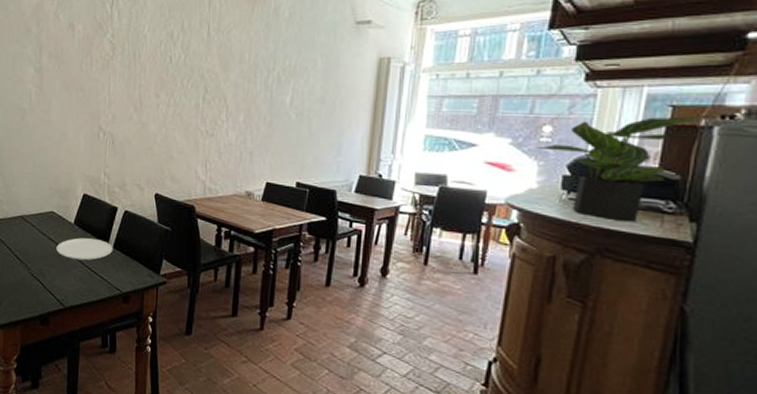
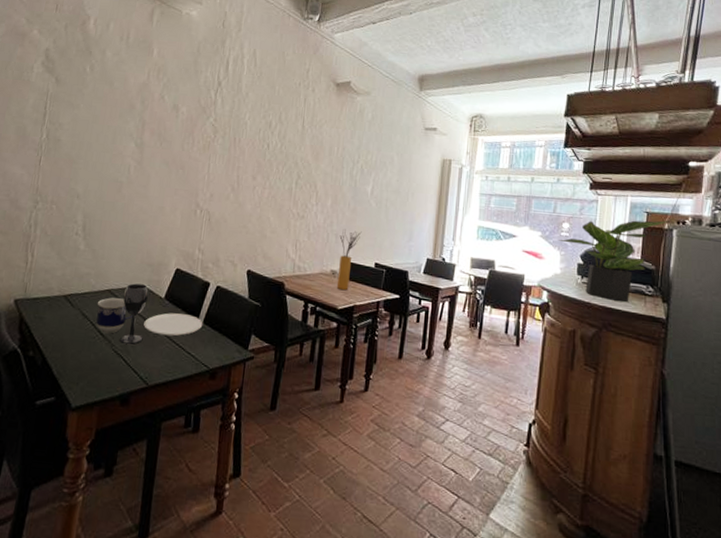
cup: none [12,223,45,258] -> present [96,297,133,334]
wine glass: none [34,209,58,268] -> present [120,283,149,344]
vase: none [252,146,280,213] -> present [336,229,362,291]

